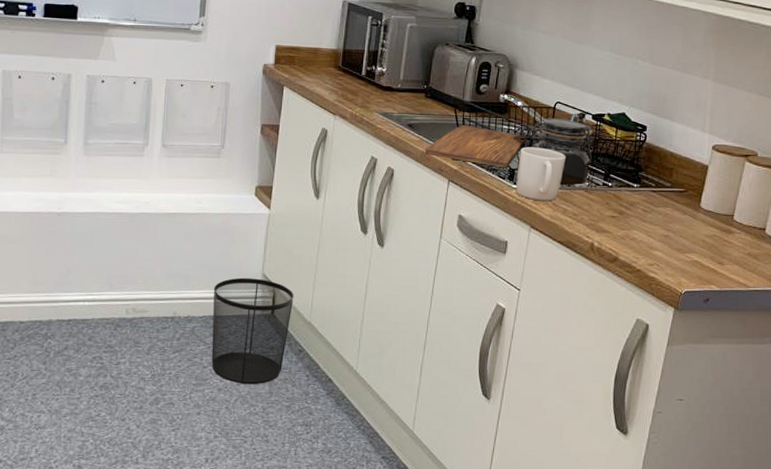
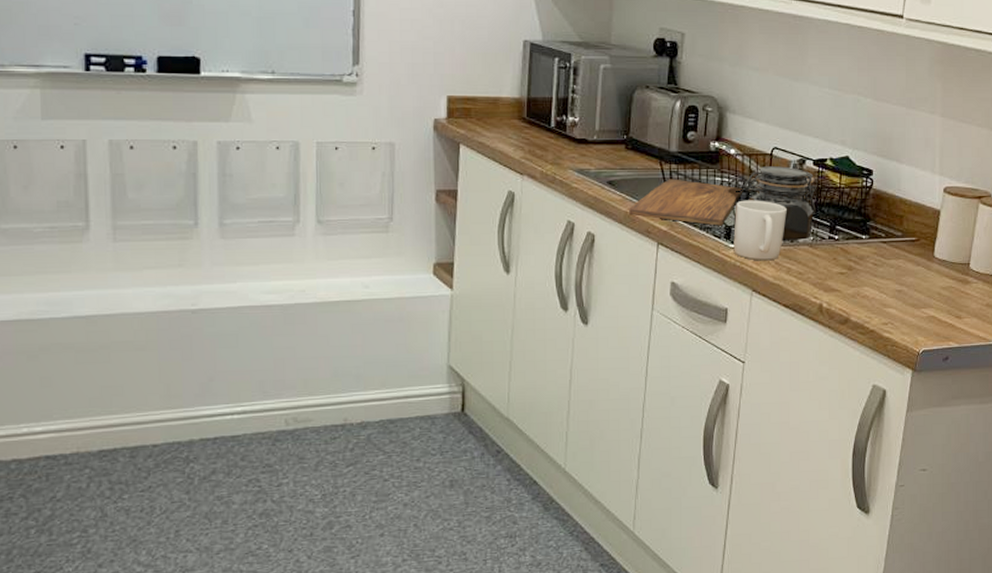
waste bin: present [211,277,294,385] -> none [390,371,487,496]

